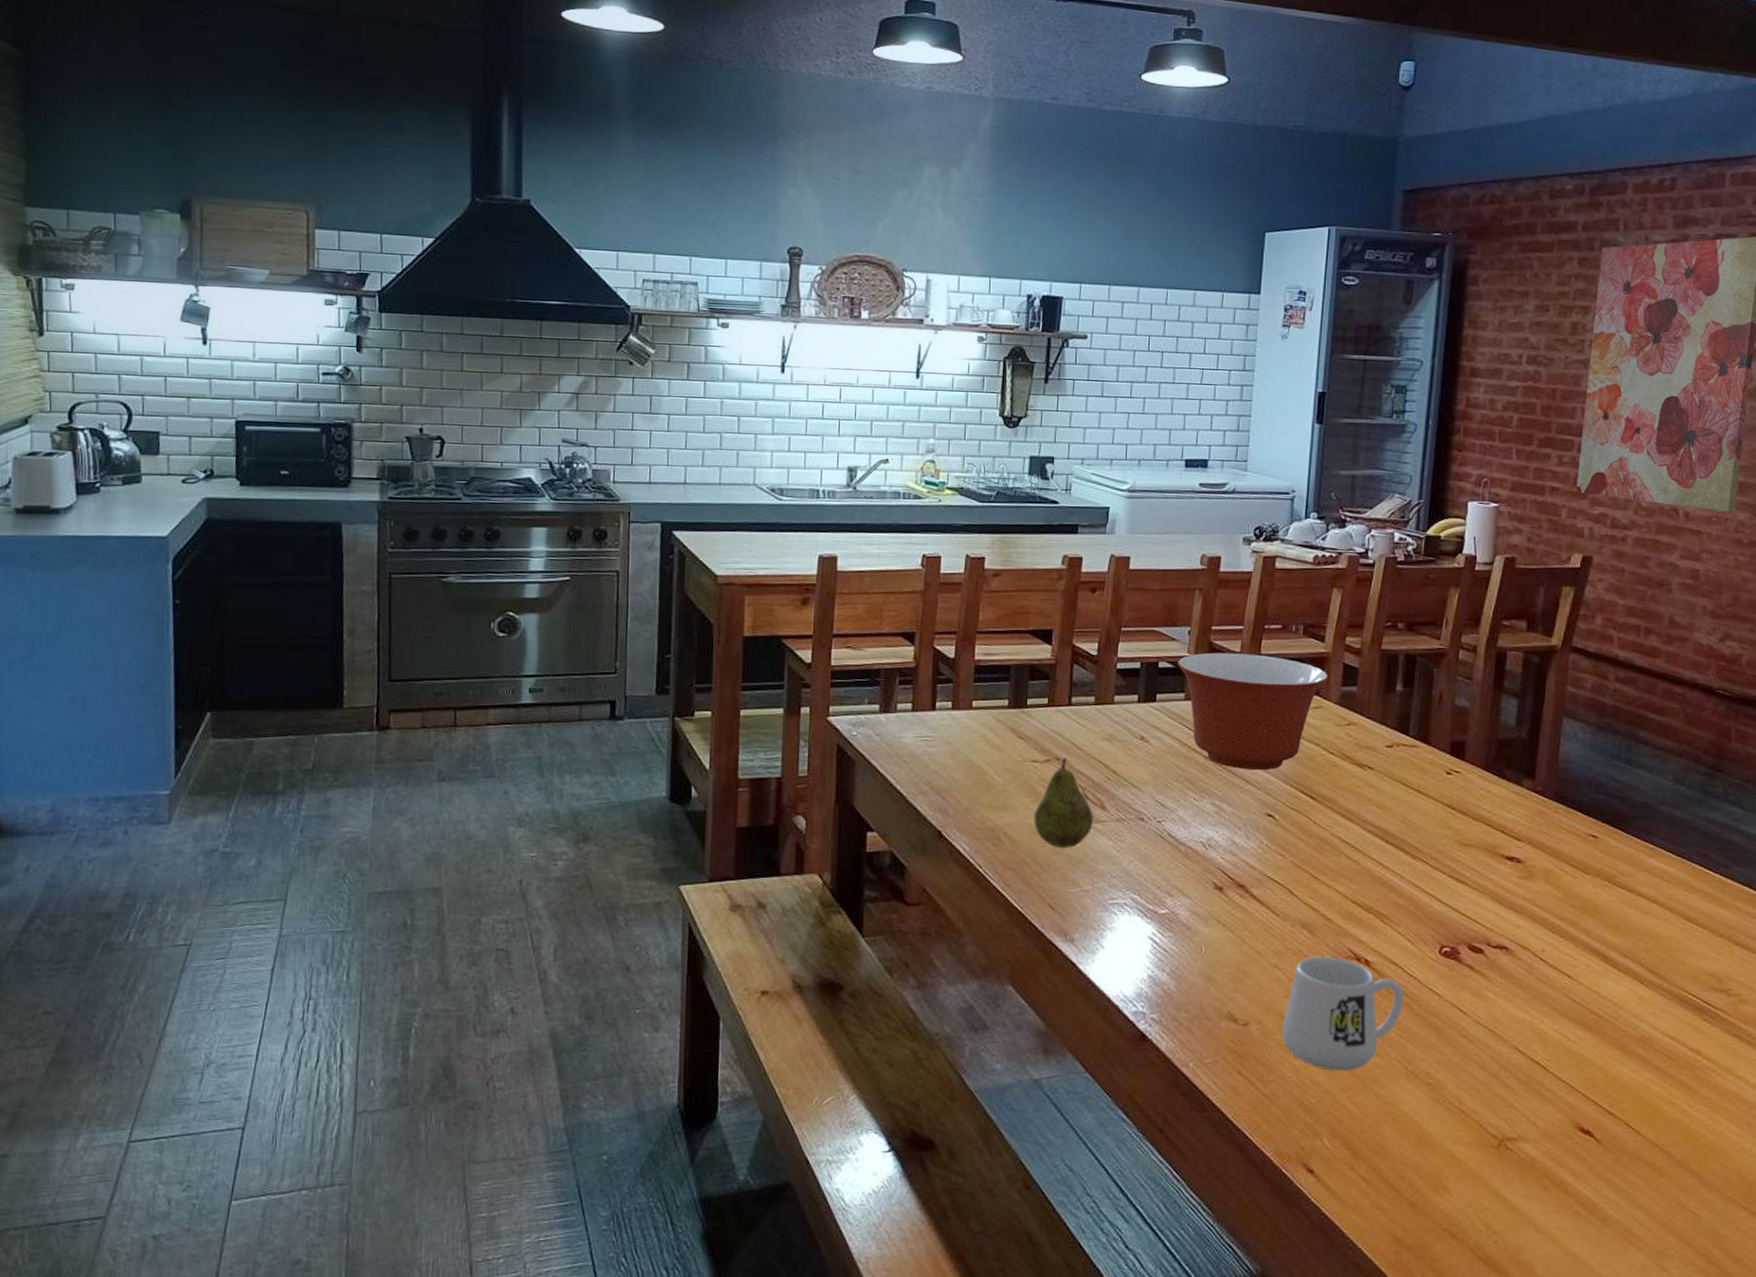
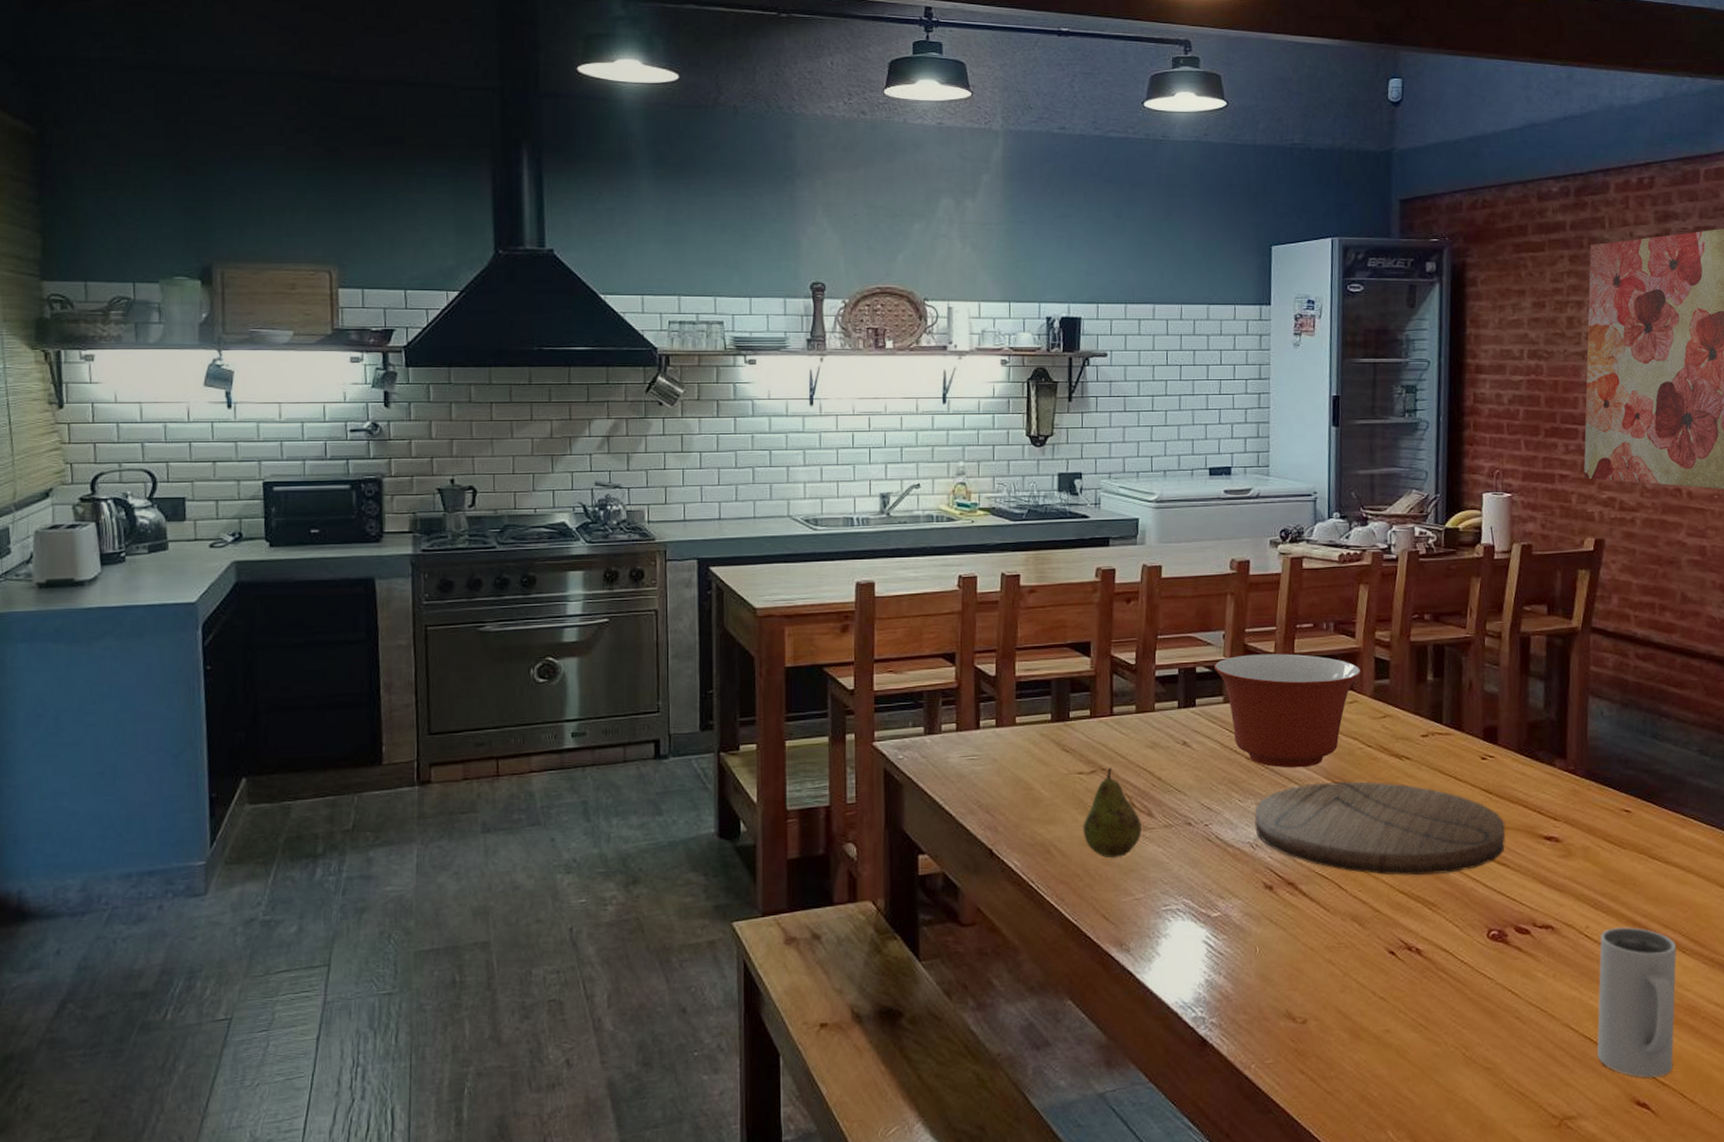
cutting board: none [1209,787,1466,887] -> present [1255,781,1505,875]
mug: present [1282,956,1405,1071] -> none [1340,948,1457,1062]
mug: none [1544,952,1635,1106] -> present [1597,926,1677,1078]

